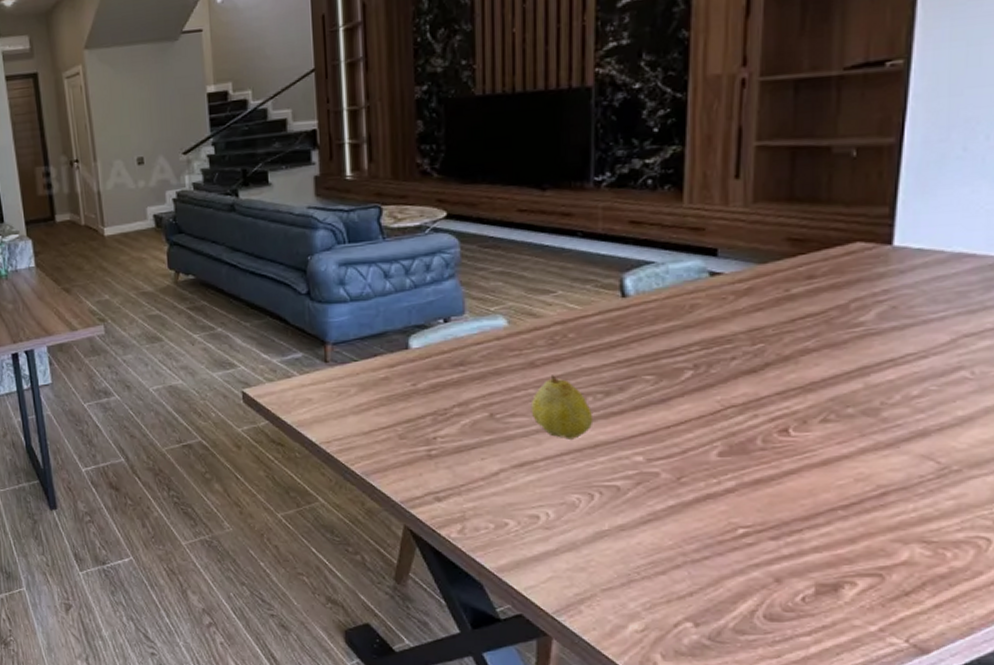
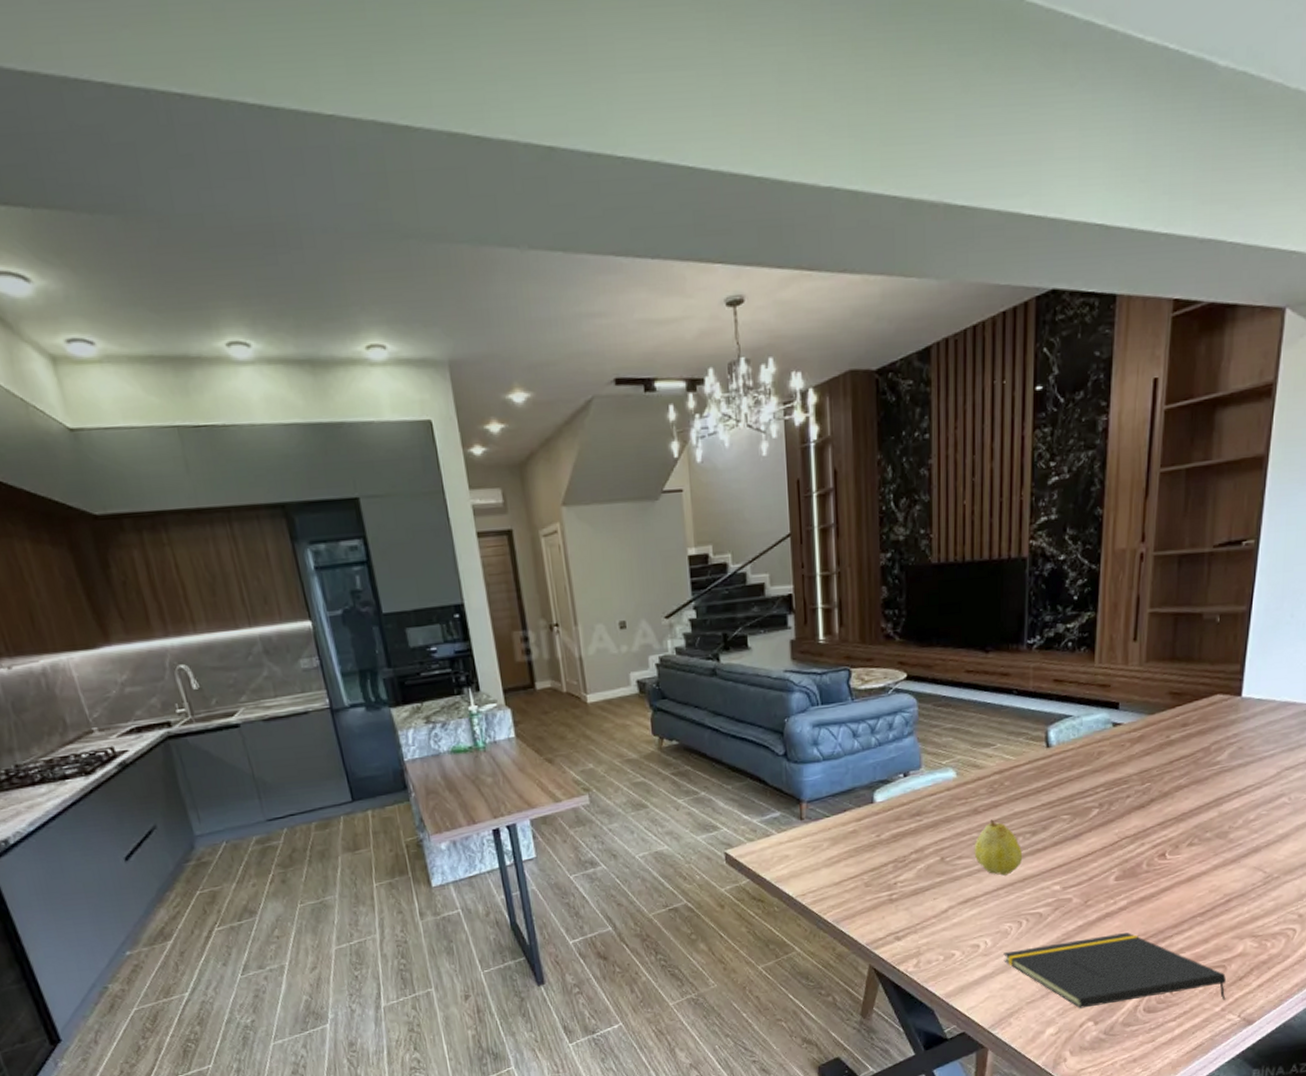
notepad: none [570,520,885,618] -> present [1004,932,1226,1009]

